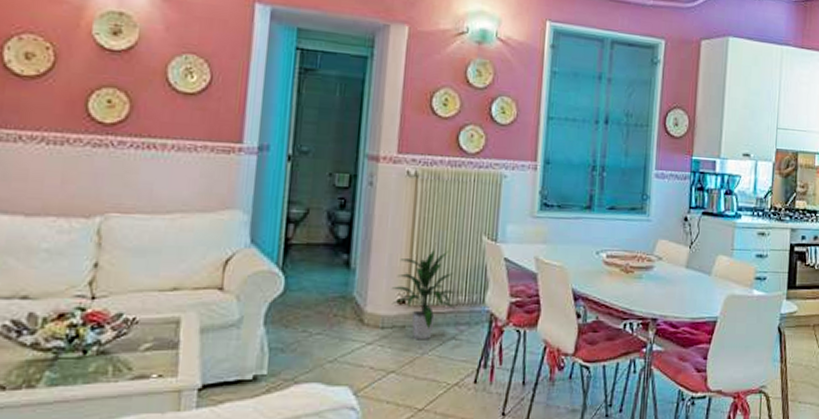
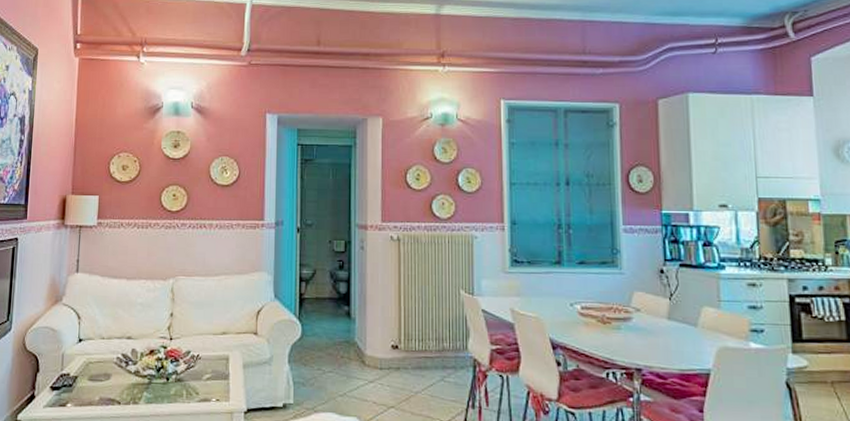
indoor plant: present [391,250,455,340] -> none [385,303,441,381]

